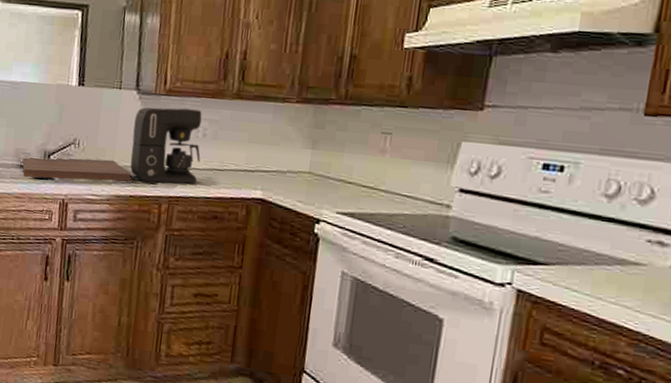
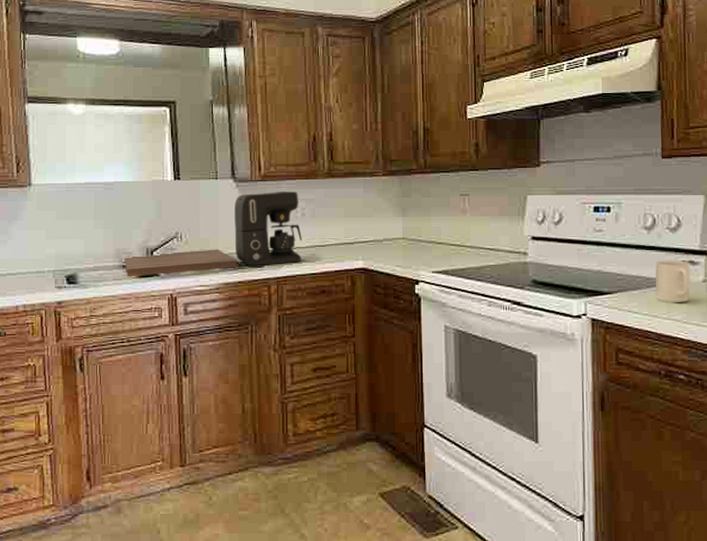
mug: none [604,235,657,288] -> present [655,261,690,302]

